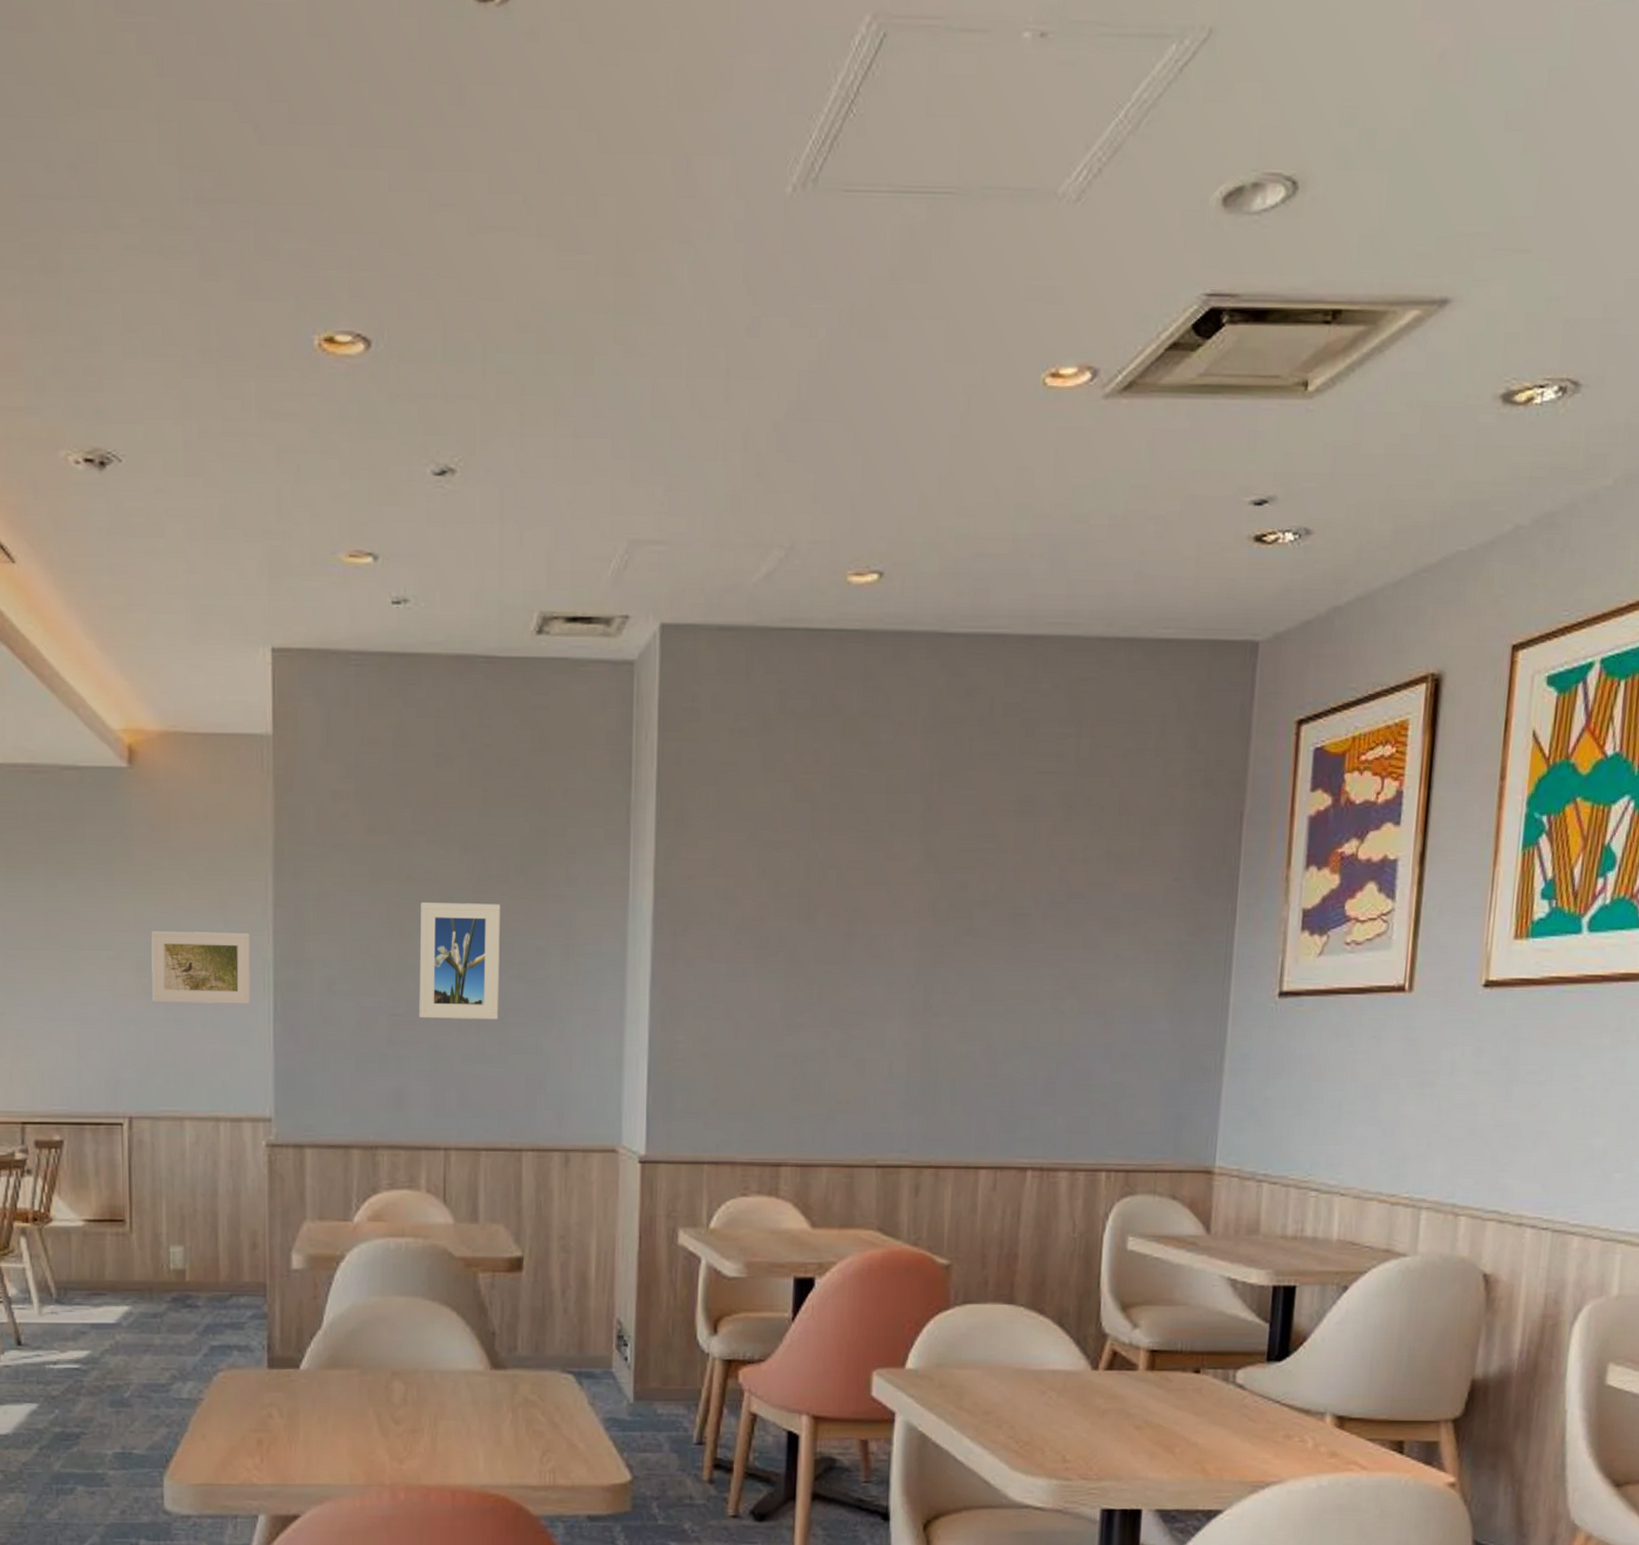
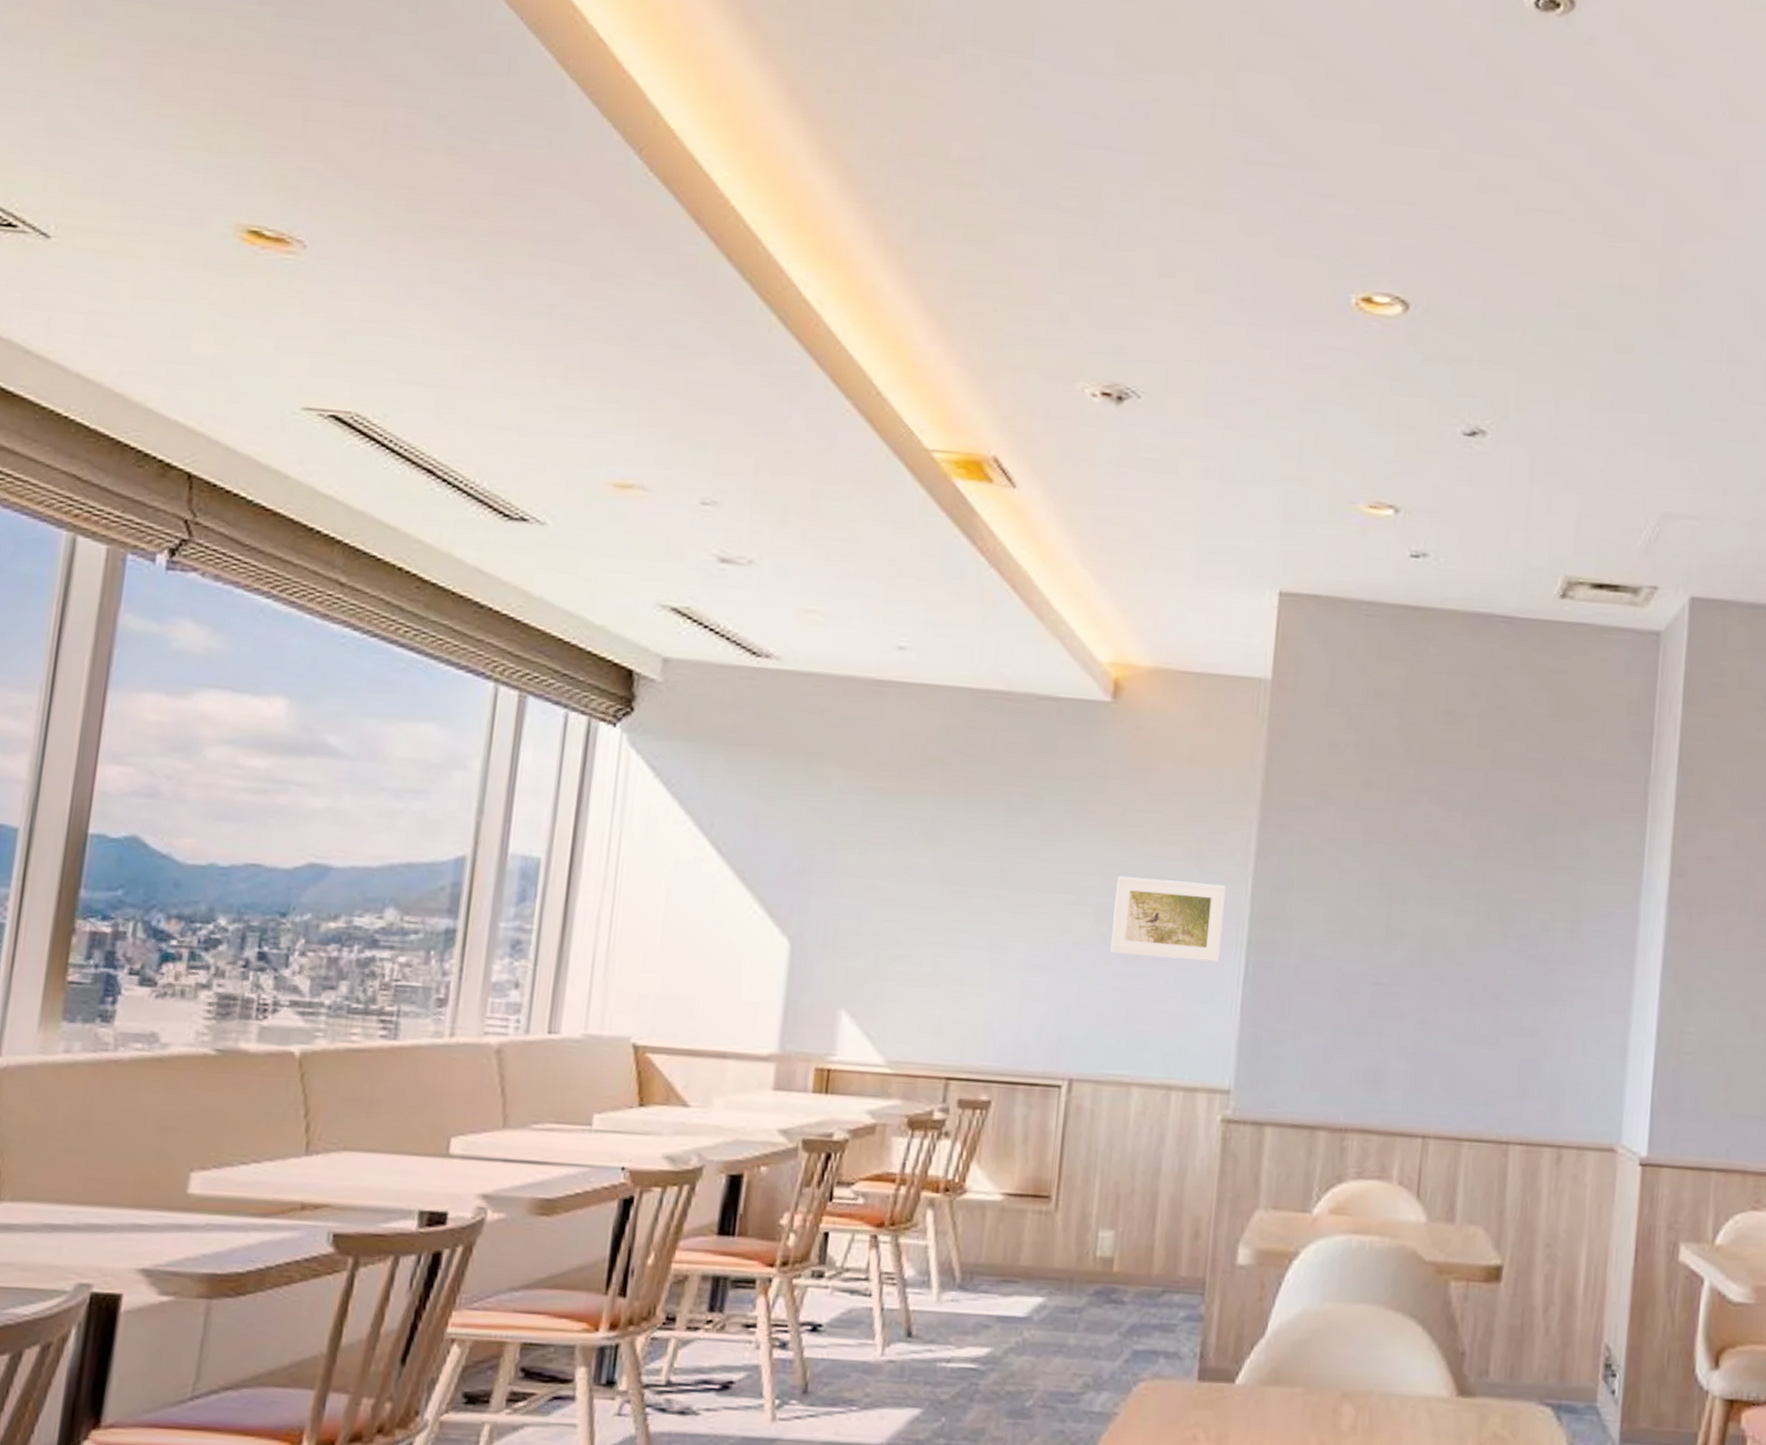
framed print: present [419,903,500,1019] -> none [1405,865,1503,996]

